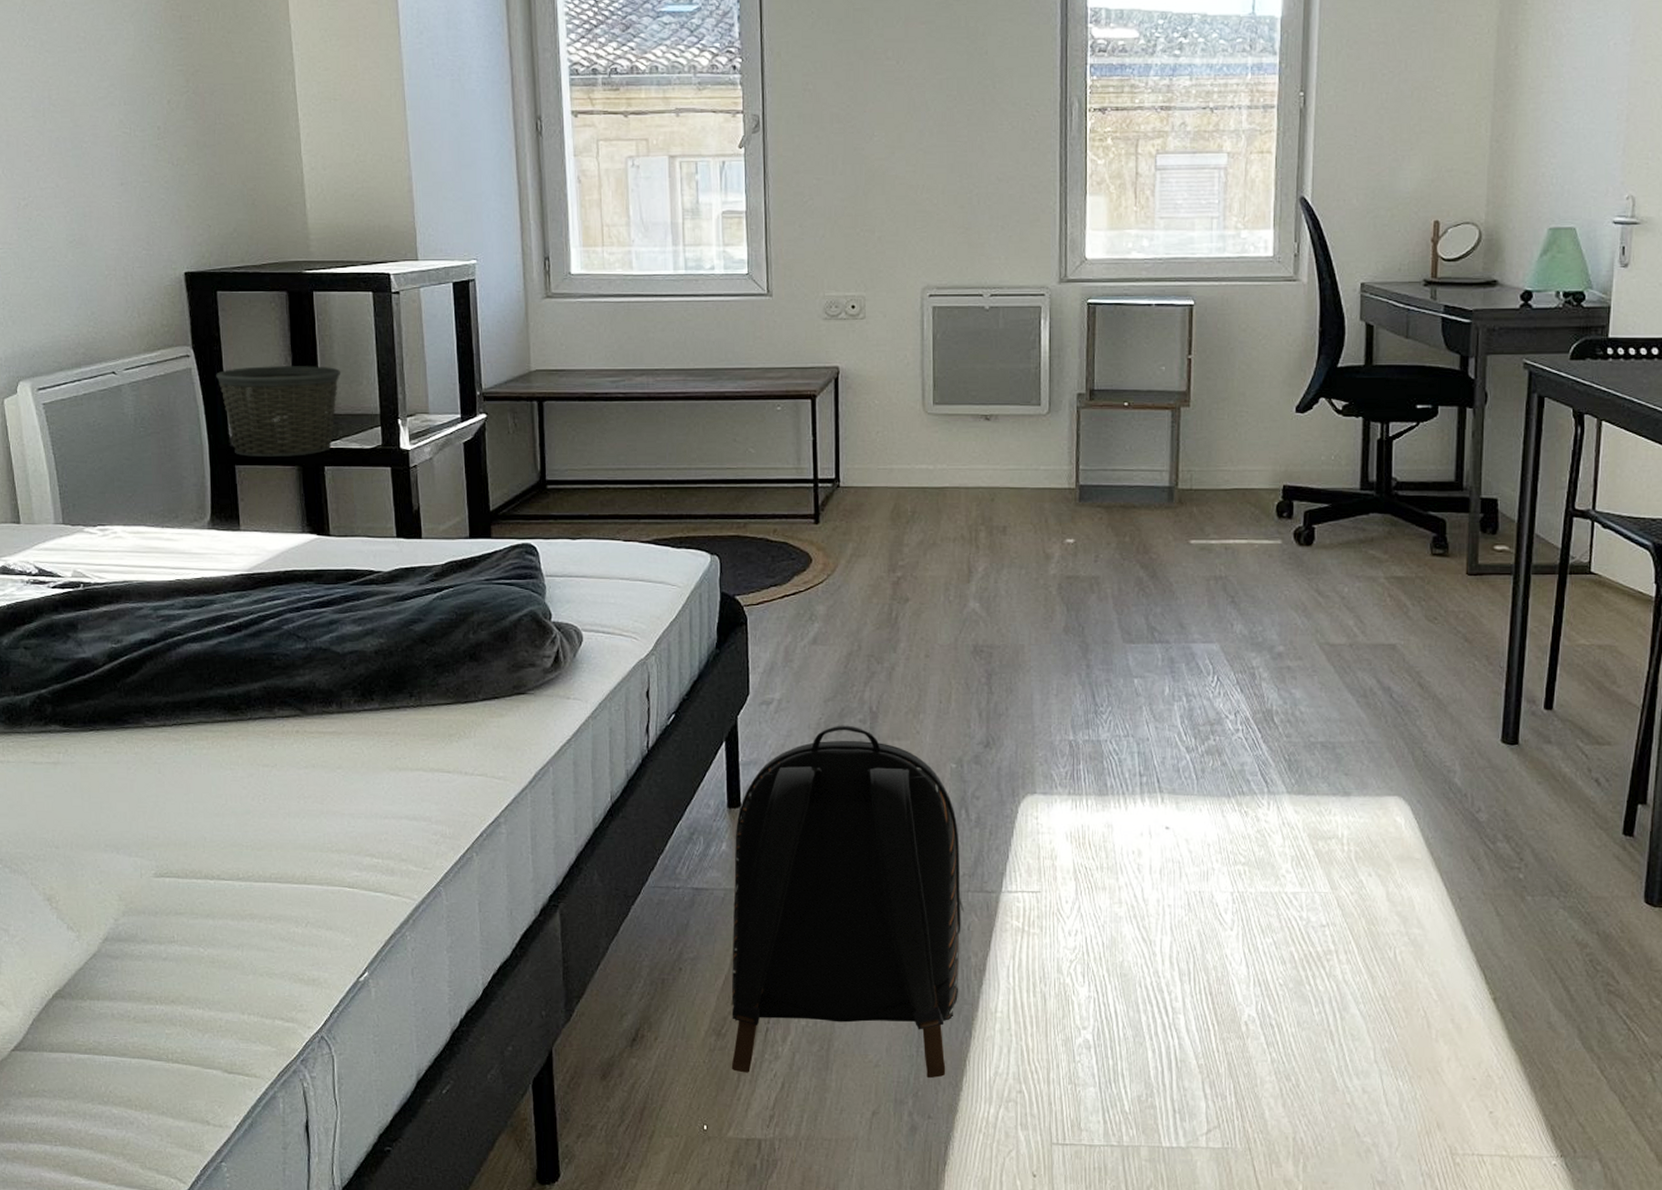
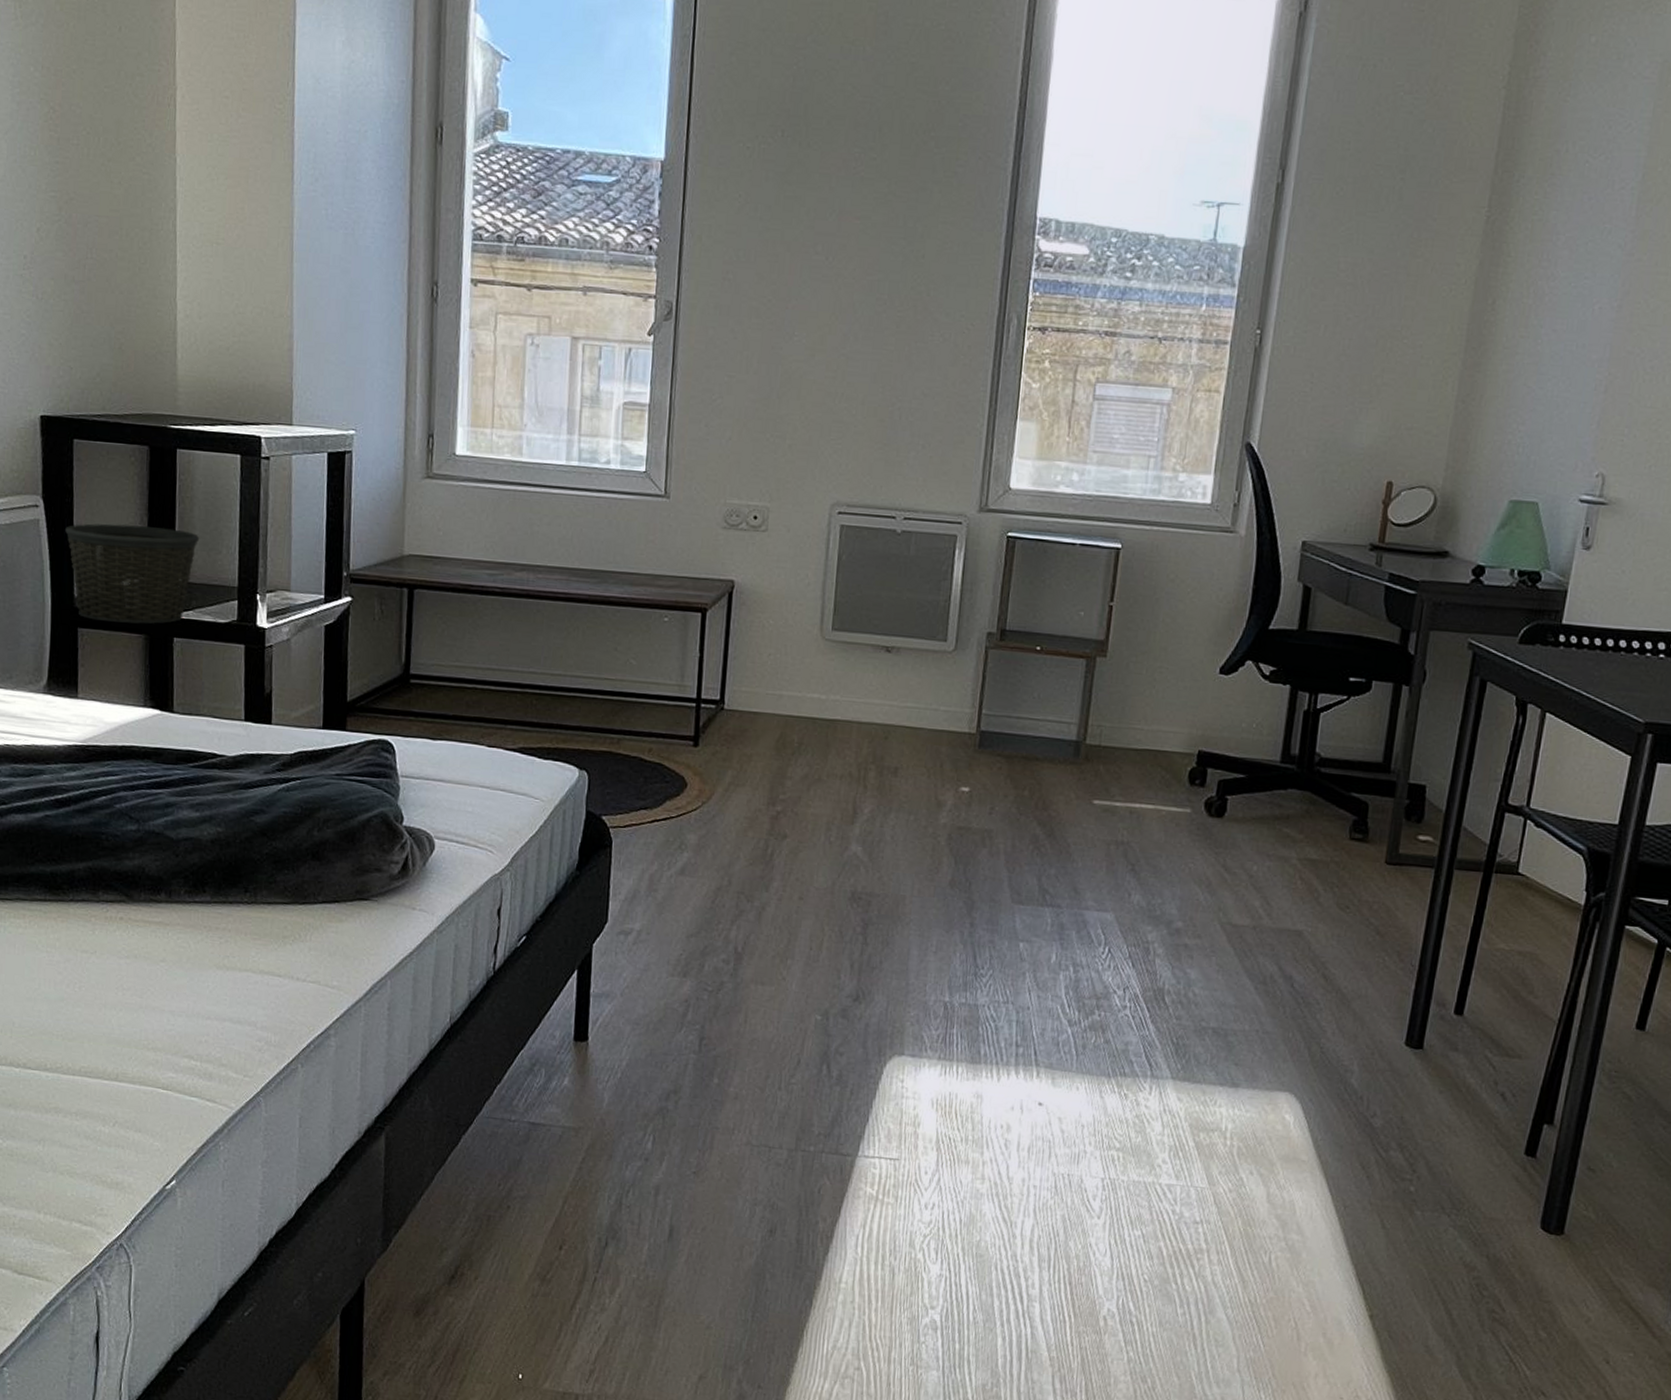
backpack: present [731,725,965,1079] -> none [553,963,818,1346]

